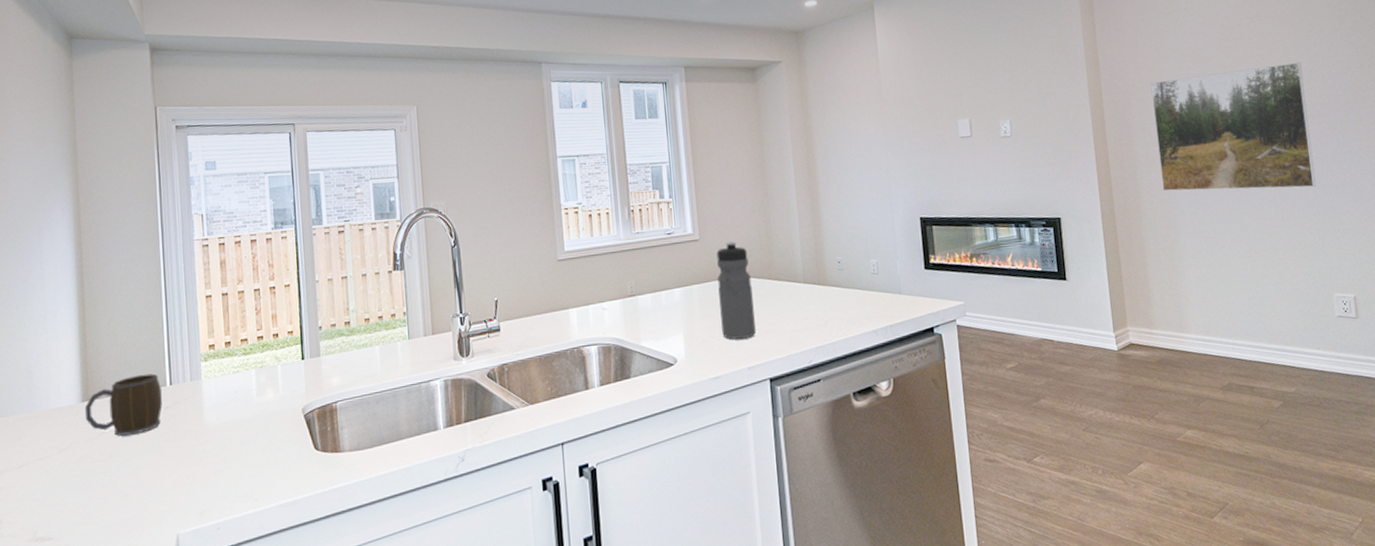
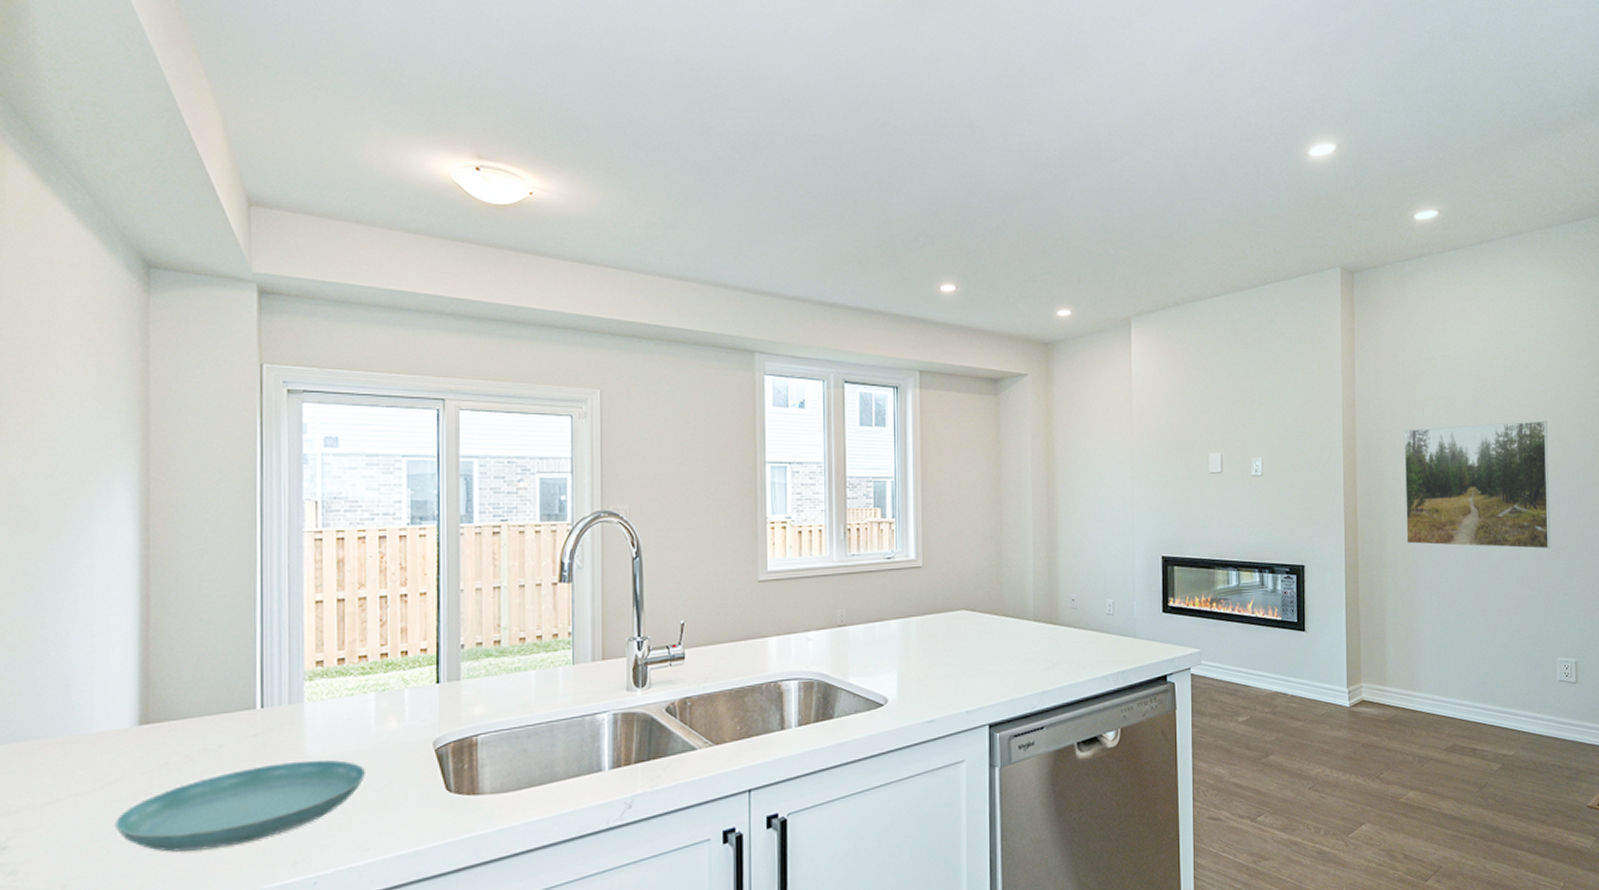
saucer: none [68,426,252,504] -> present [114,760,366,852]
mug: present [84,373,162,436] -> none [142,693,249,768]
water bottle: present [716,241,756,340] -> none [940,571,977,680]

